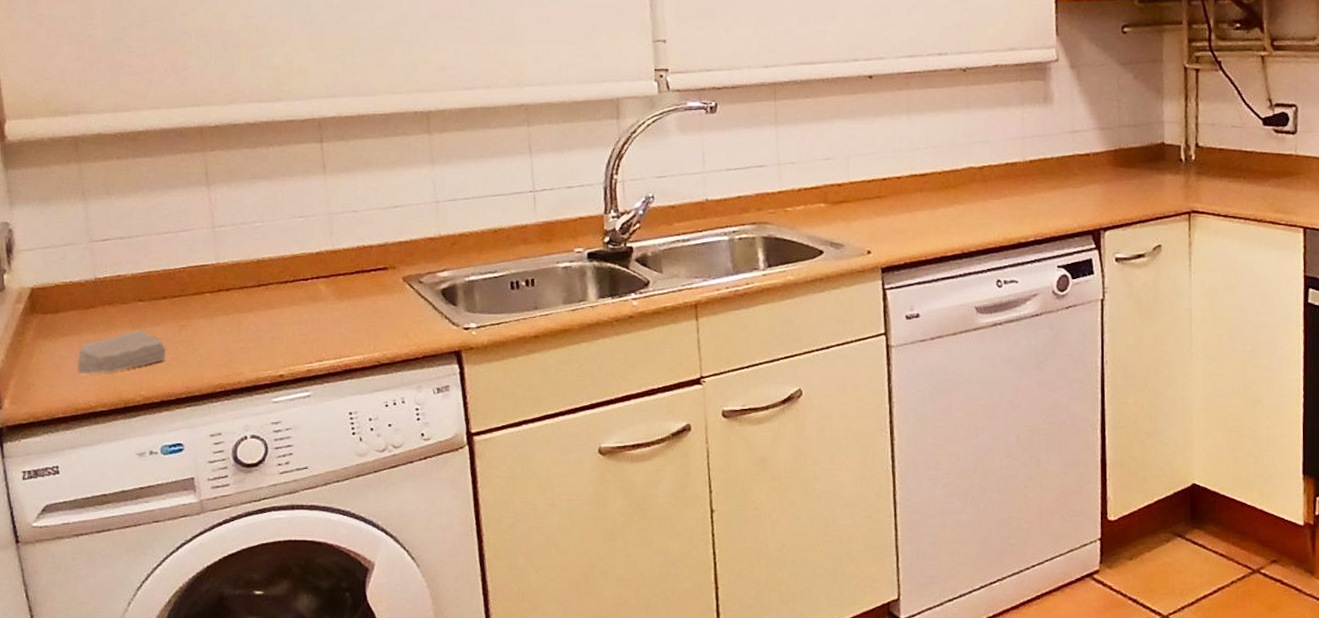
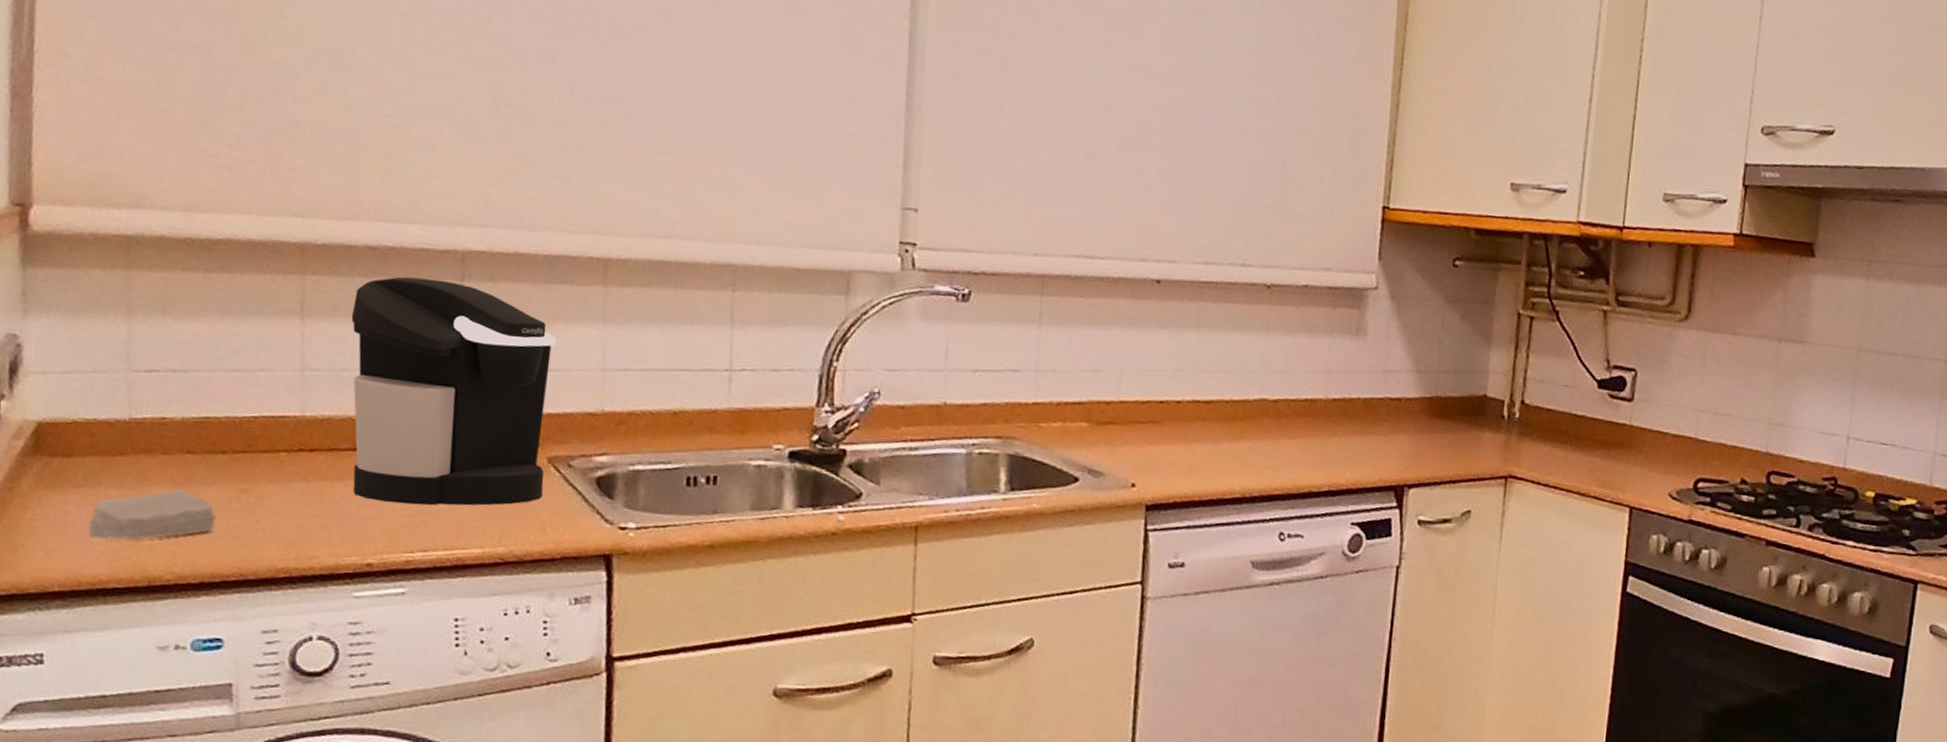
coffee maker: none [243,144,403,325] -> present [351,276,557,506]

